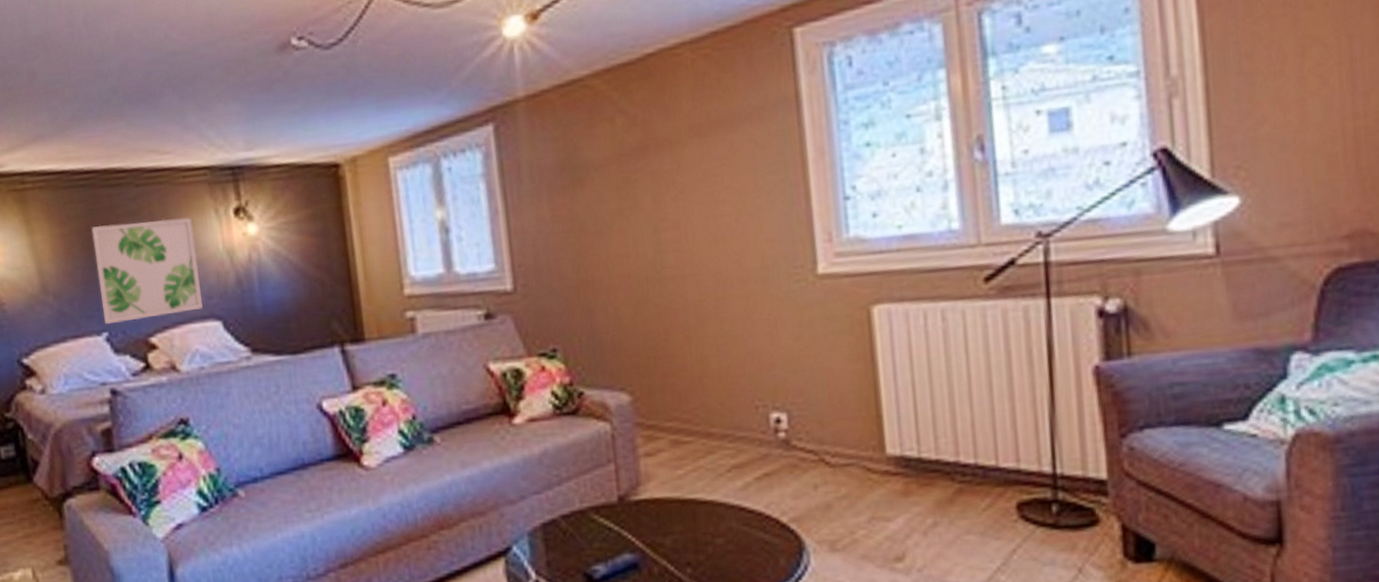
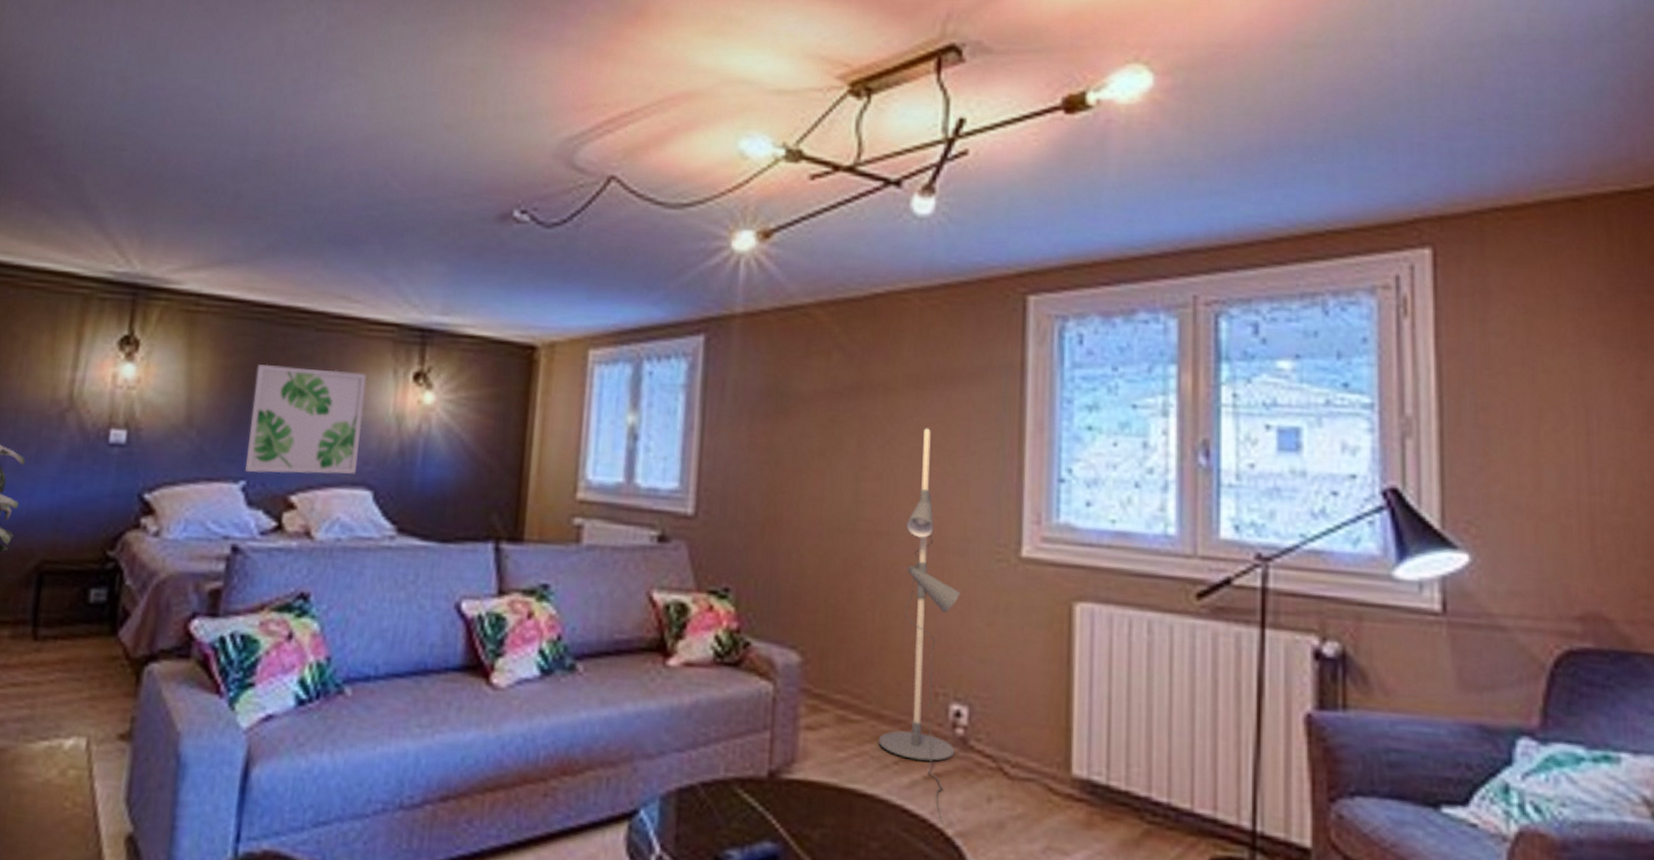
floor lamp: none [707,172,780,516] -> present [878,428,961,826]

